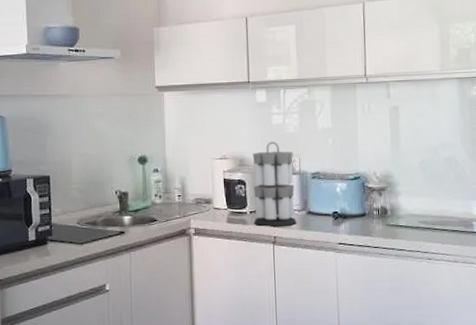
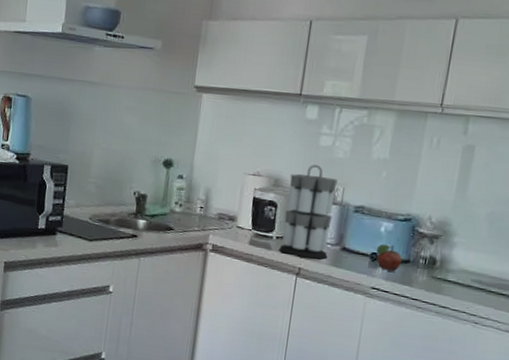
fruit: none [336,202,359,226] -> present [375,243,402,272]

